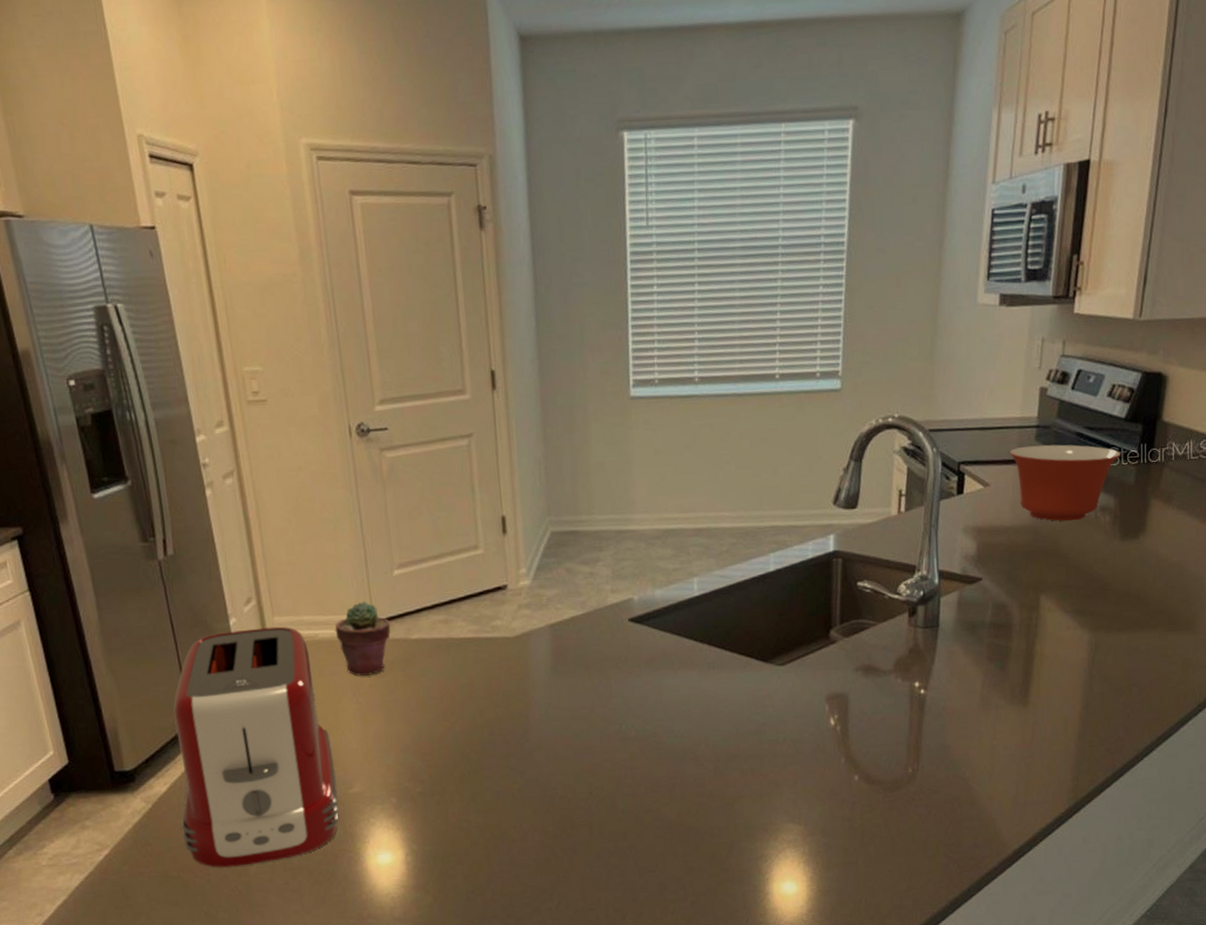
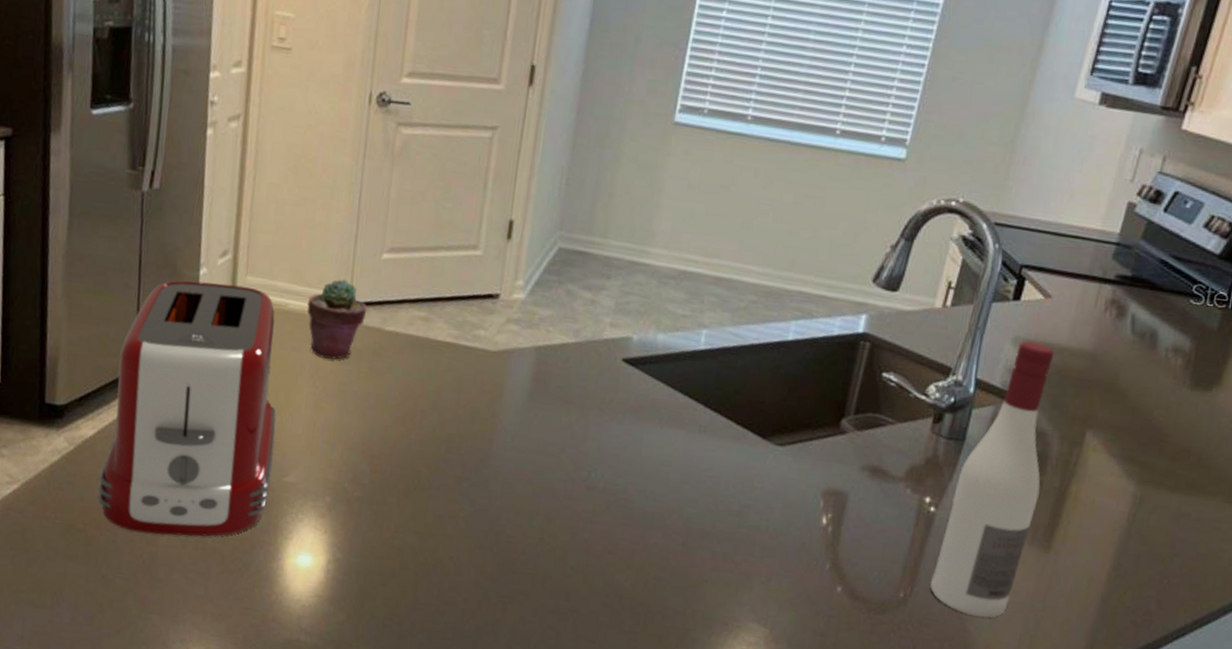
wine bottle: none [932,528,1010,776] -> present [929,341,1055,618]
mixing bowl: present [1010,444,1121,521] -> none [1080,262,1208,357]

